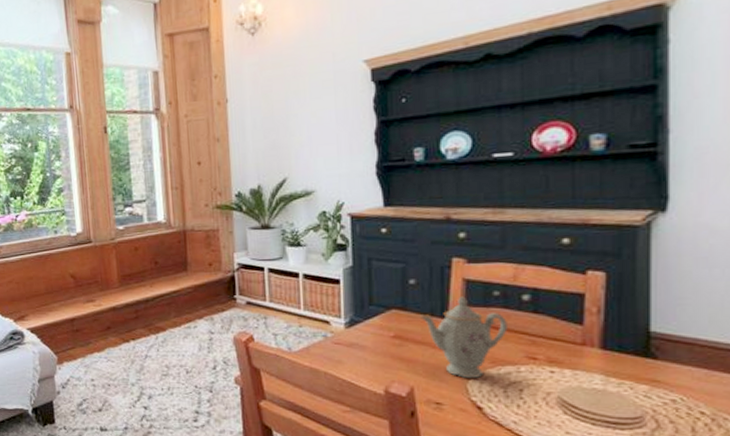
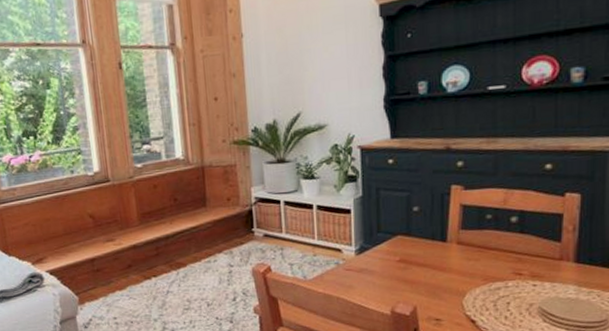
teapot: present [420,296,507,378] -> none [423,220,498,295]

